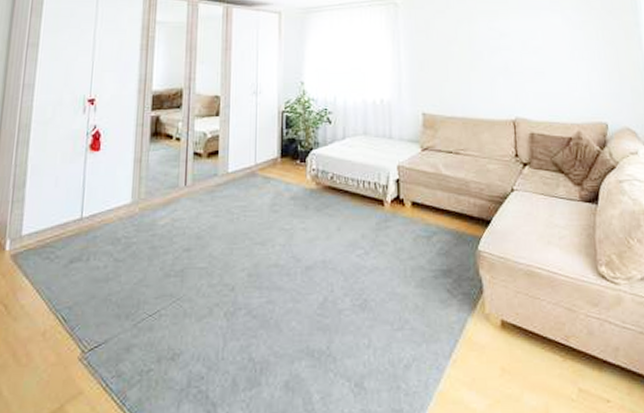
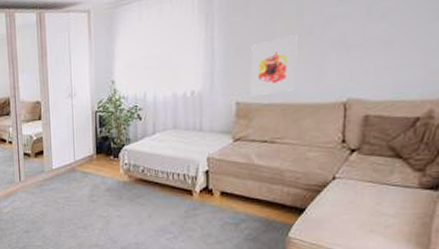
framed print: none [433,58,472,108] -> present [249,35,298,96]

